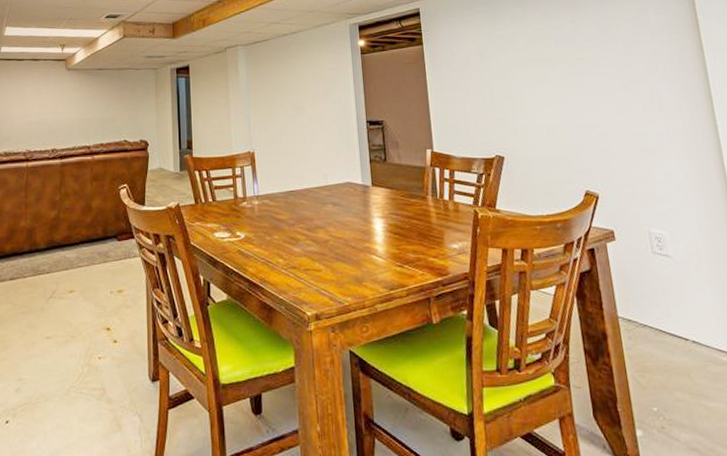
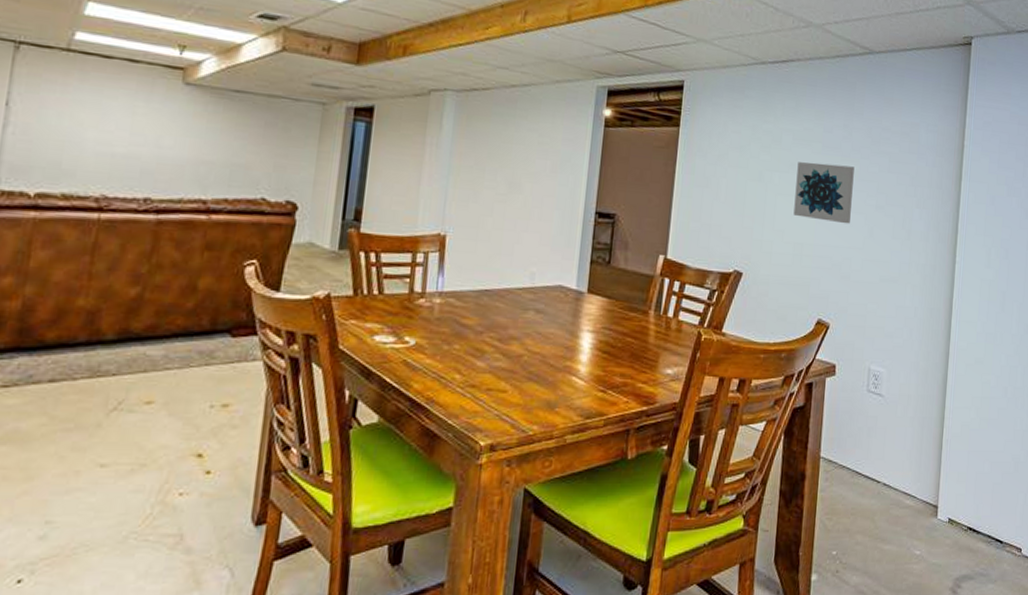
wall art: none [535,54,598,105] -> present [793,162,855,224]

